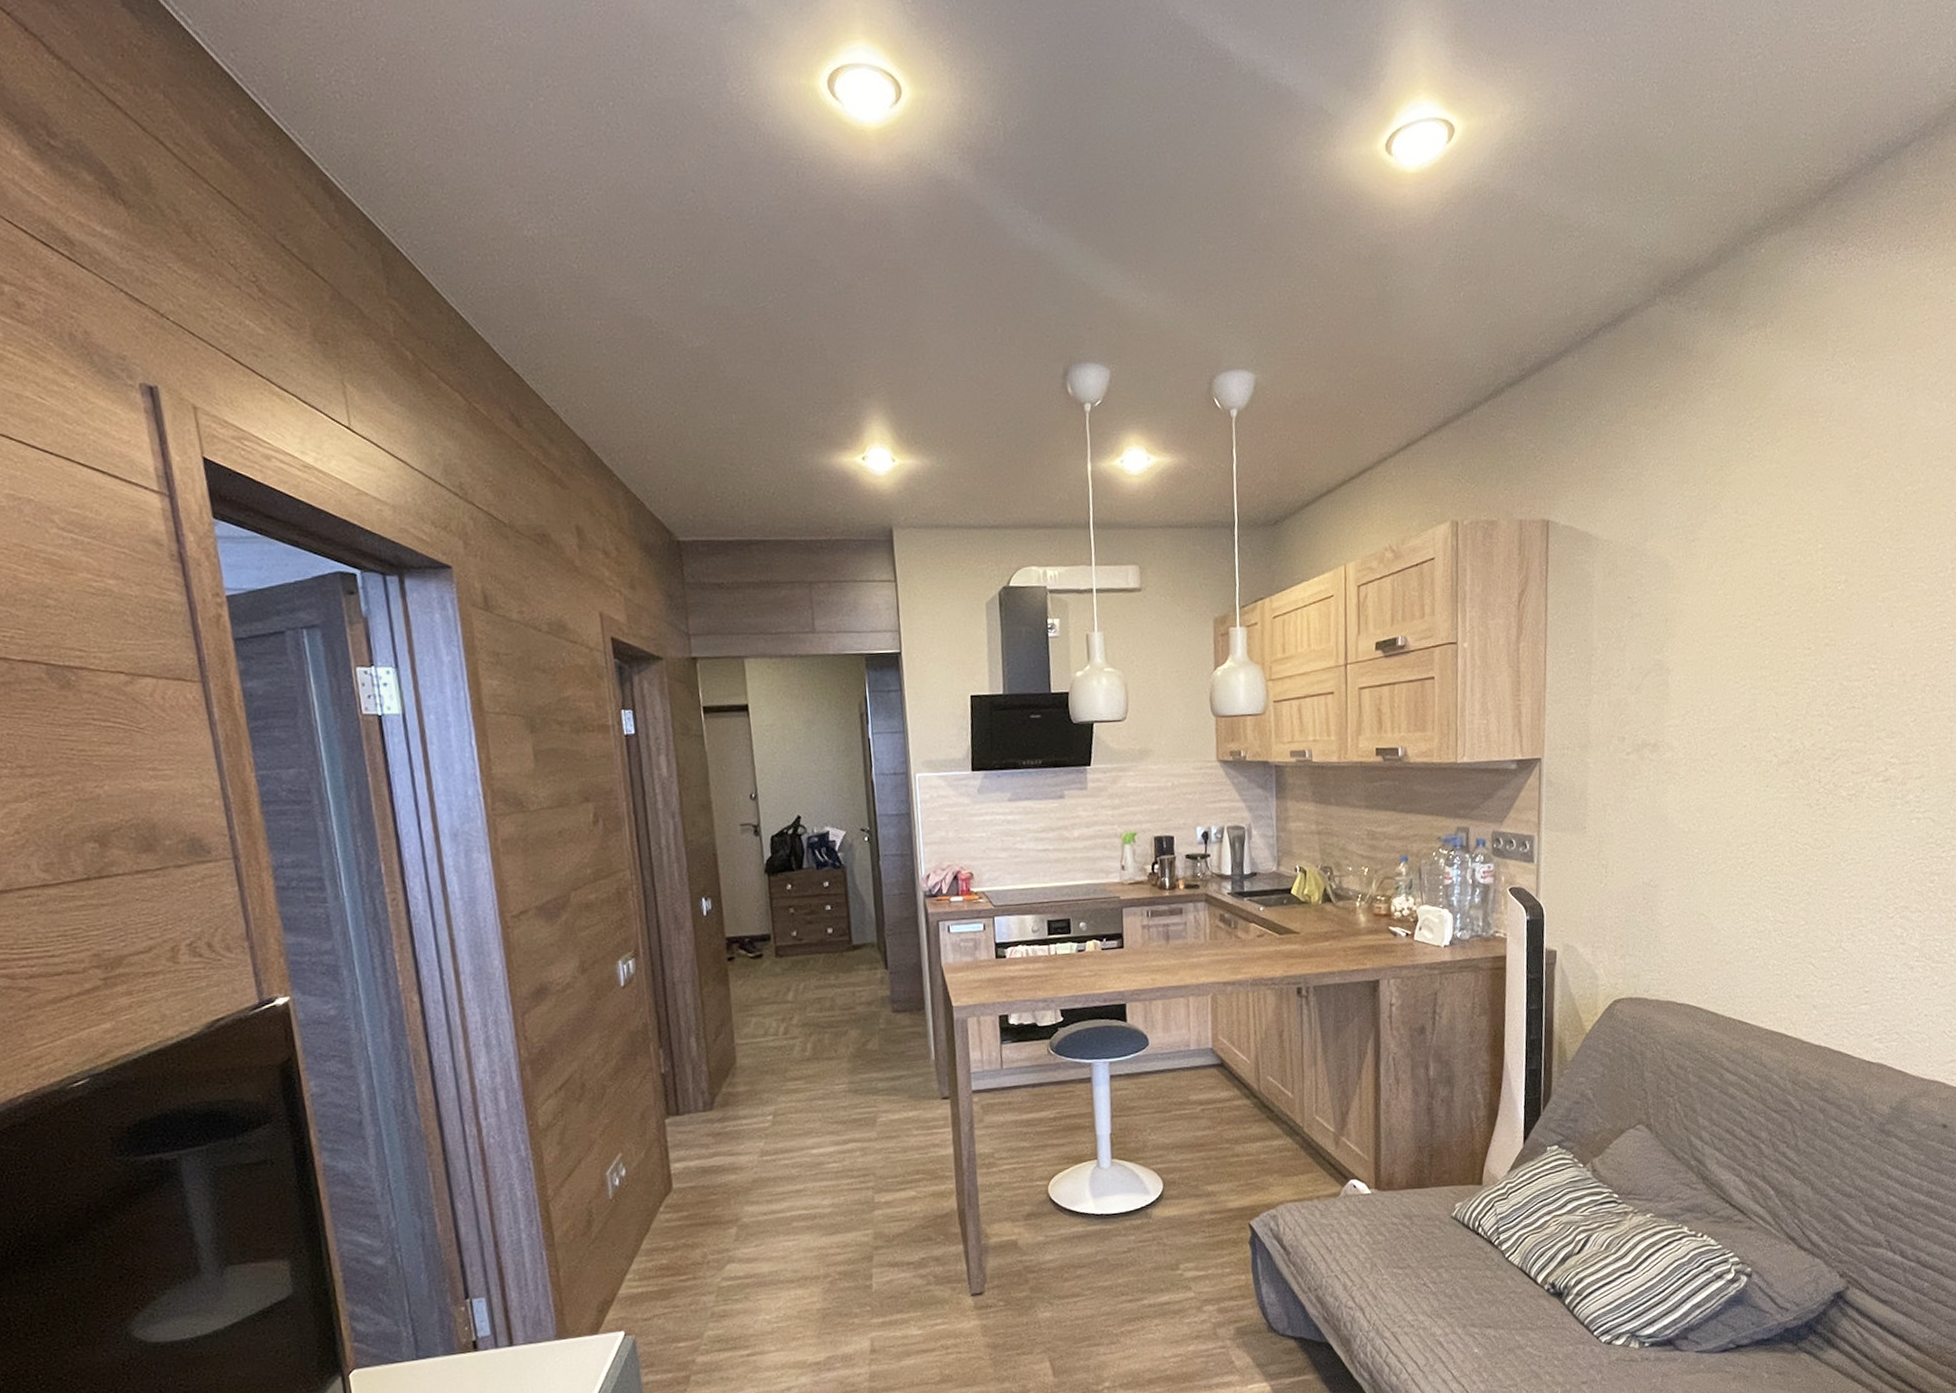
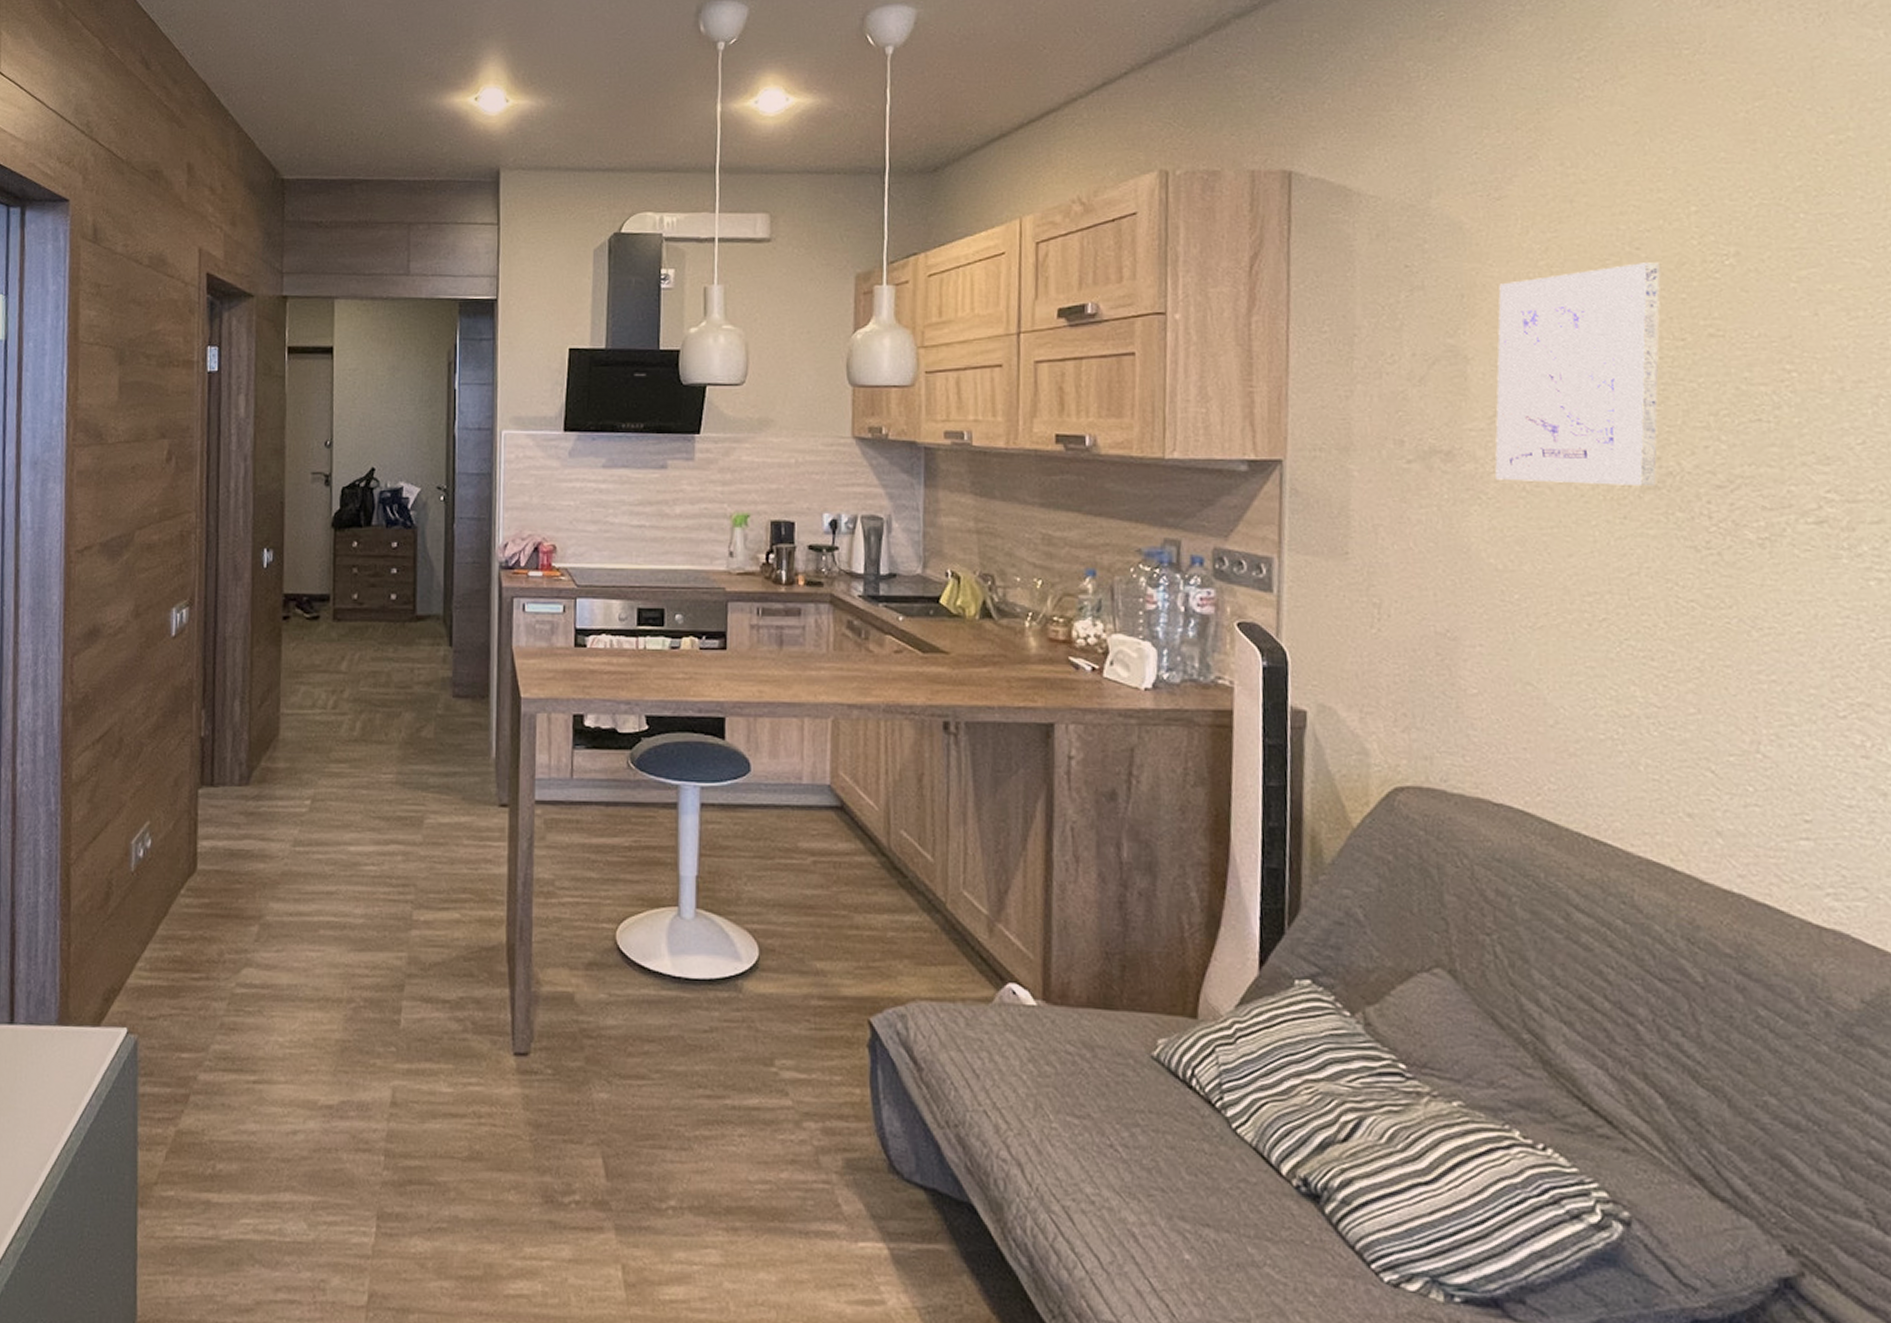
wall art: none [1685,589,1798,764] -> present [1495,262,1661,487]

